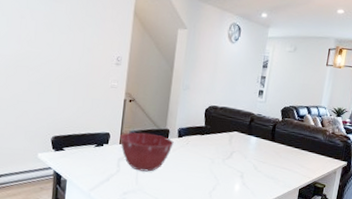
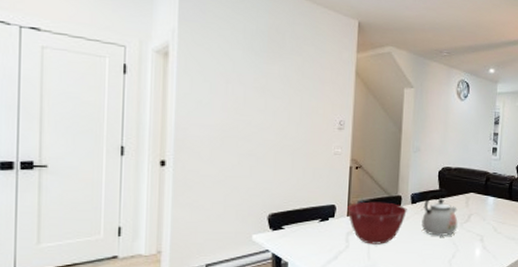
kettle: none [186,127,221,170] -> present [421,191,458,237]

